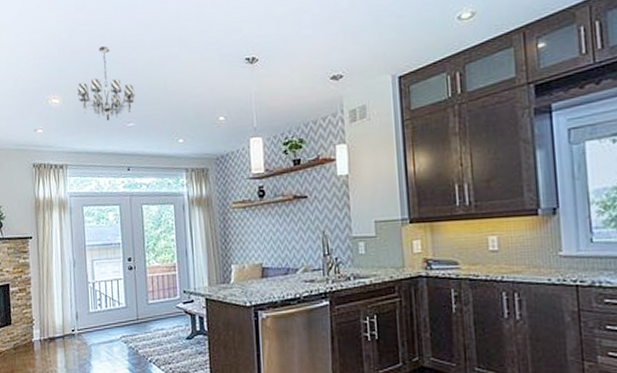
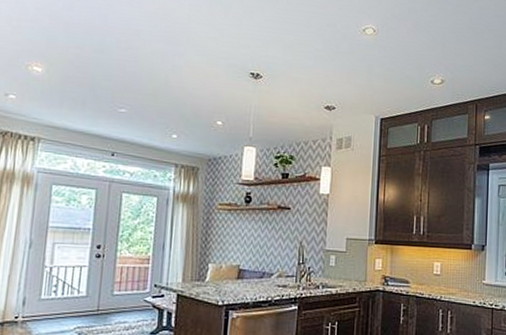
chandelier: present [77,46,135,121] -> none [66,26,133,101]

